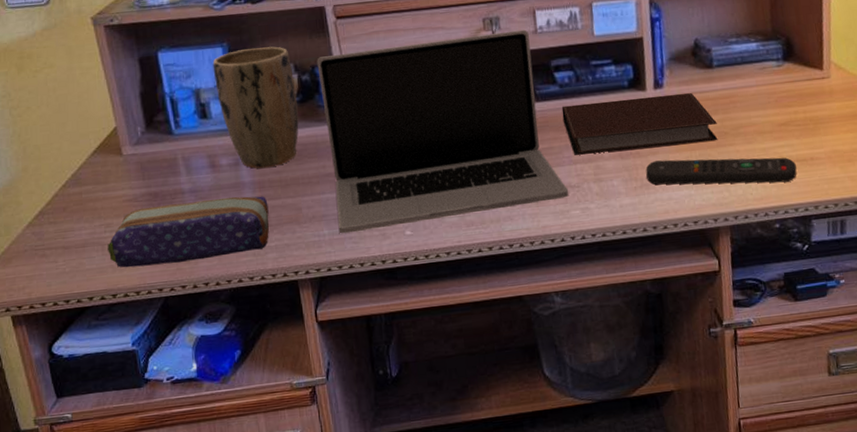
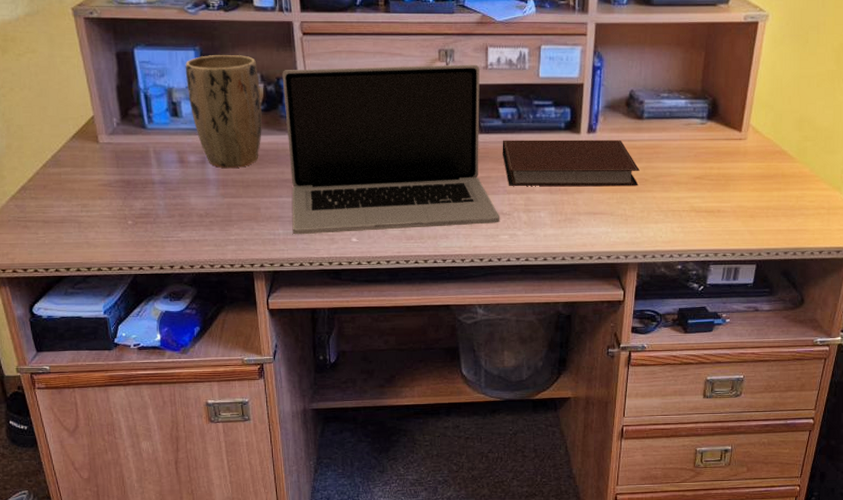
pencil case: present [107,196,270,268] -> none [83,191,231,245]
remote control: present [645,157,797,185] -> none [571,199,704,229]

